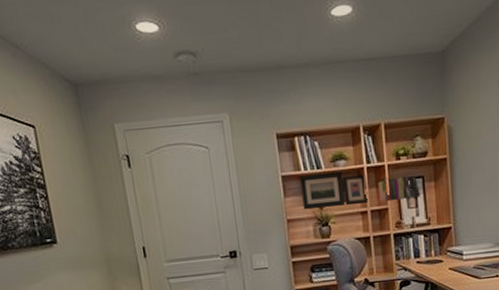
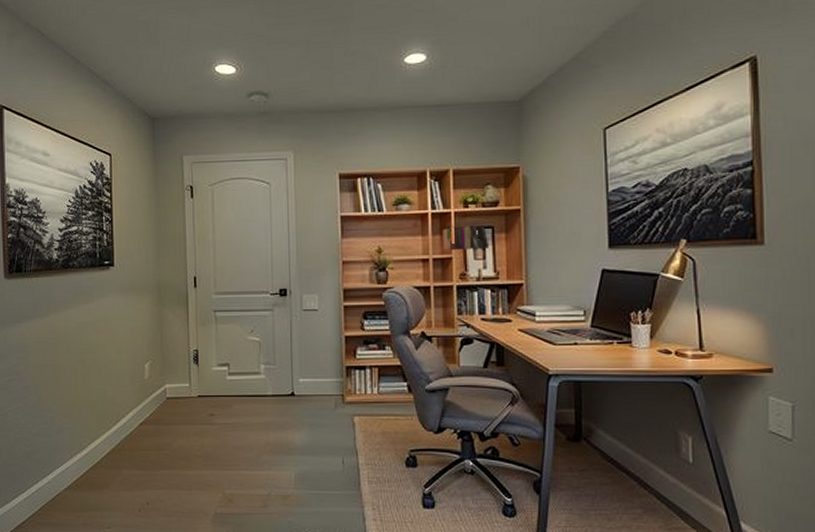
picture frame: present [300,171,345,210] -> none [360,215,406,253]
picture frame: present [342,174,368,206] -> none [404,220,430,252]

